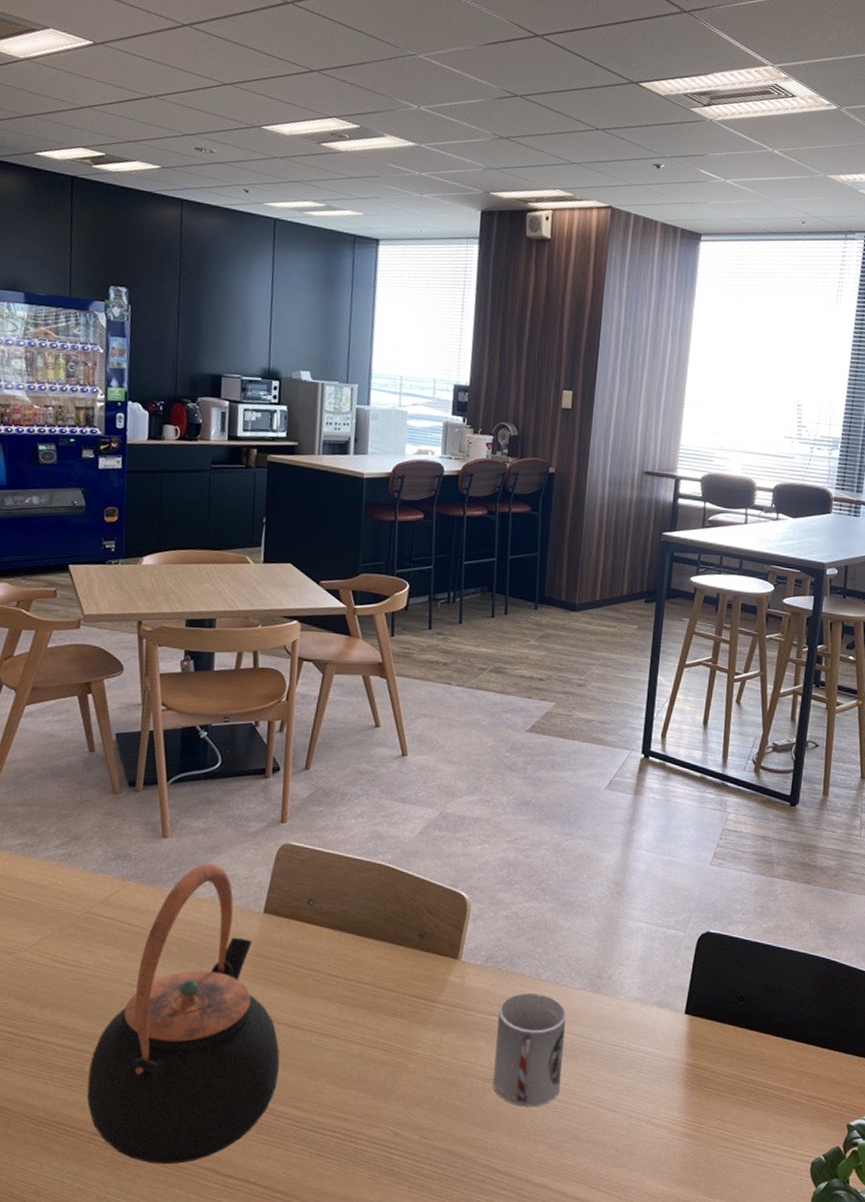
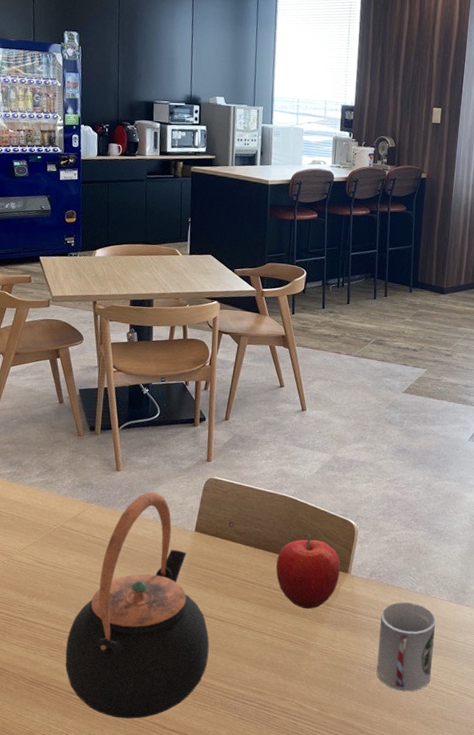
fruit: none [366,911,449,1008] -> present [275,534,341,609]

